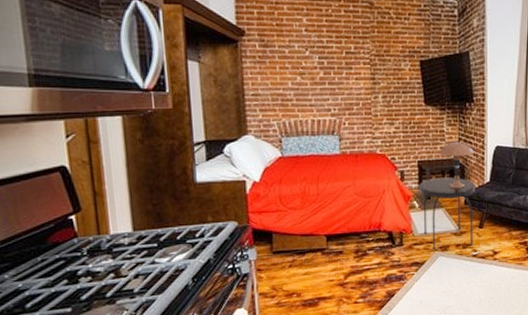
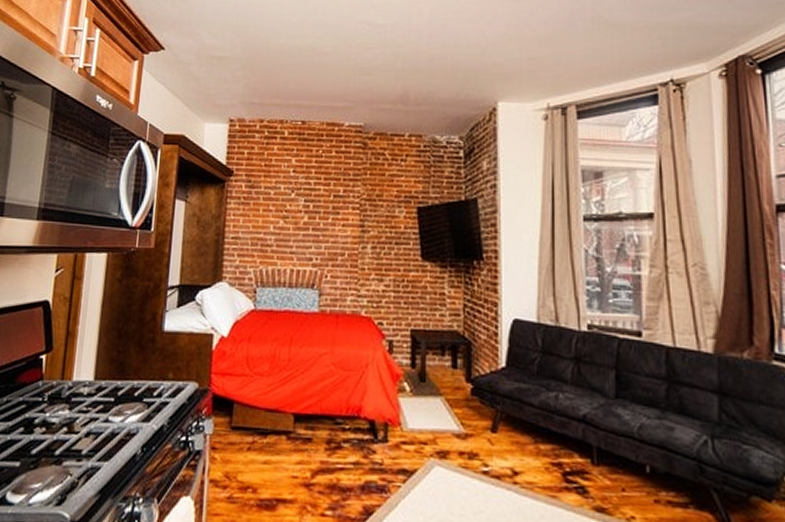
side table: present [419,177,476,251] -> none [411,354,487,457]
table lamp: present [439,140,475,188] -> none [438,307,485,372]

